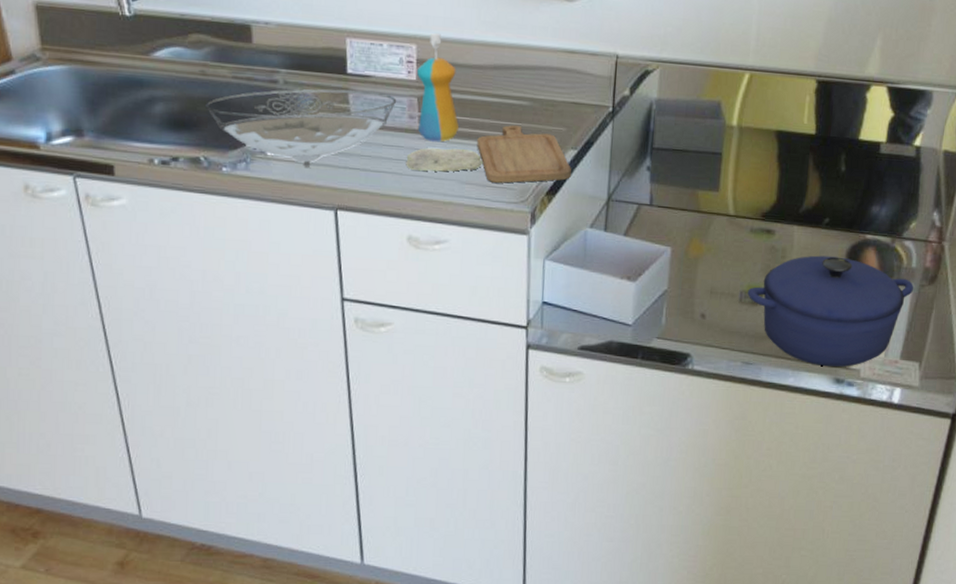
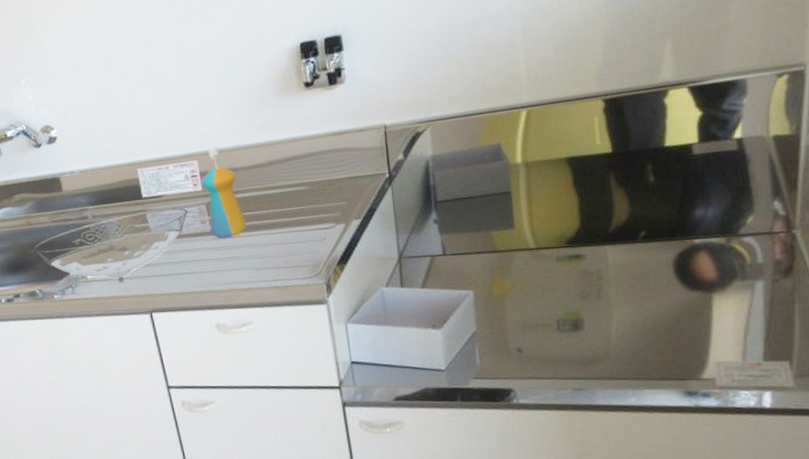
sponge: present [406,148,483,172] -> none [204,239,273,267]
chopping board: present [477,125,572,183] -> none [265,209,360,264]
cooking pot: present [747,255,914,368] -> none [565,267,766,381]

